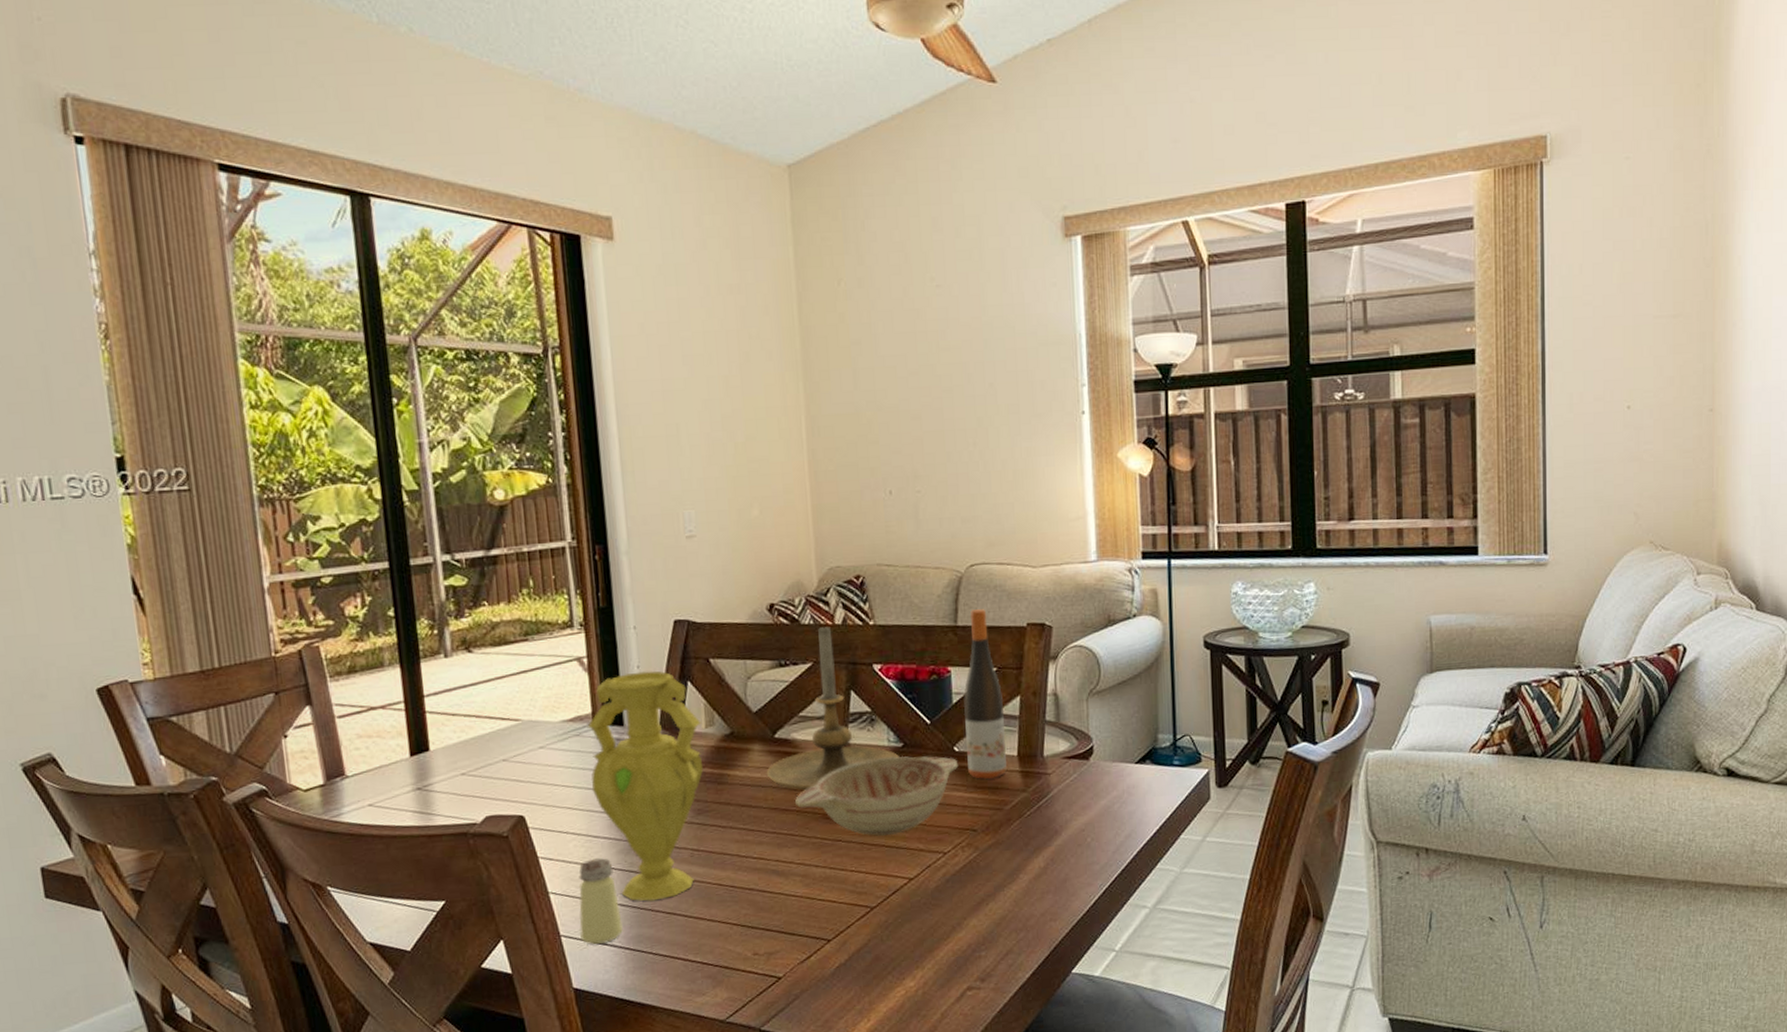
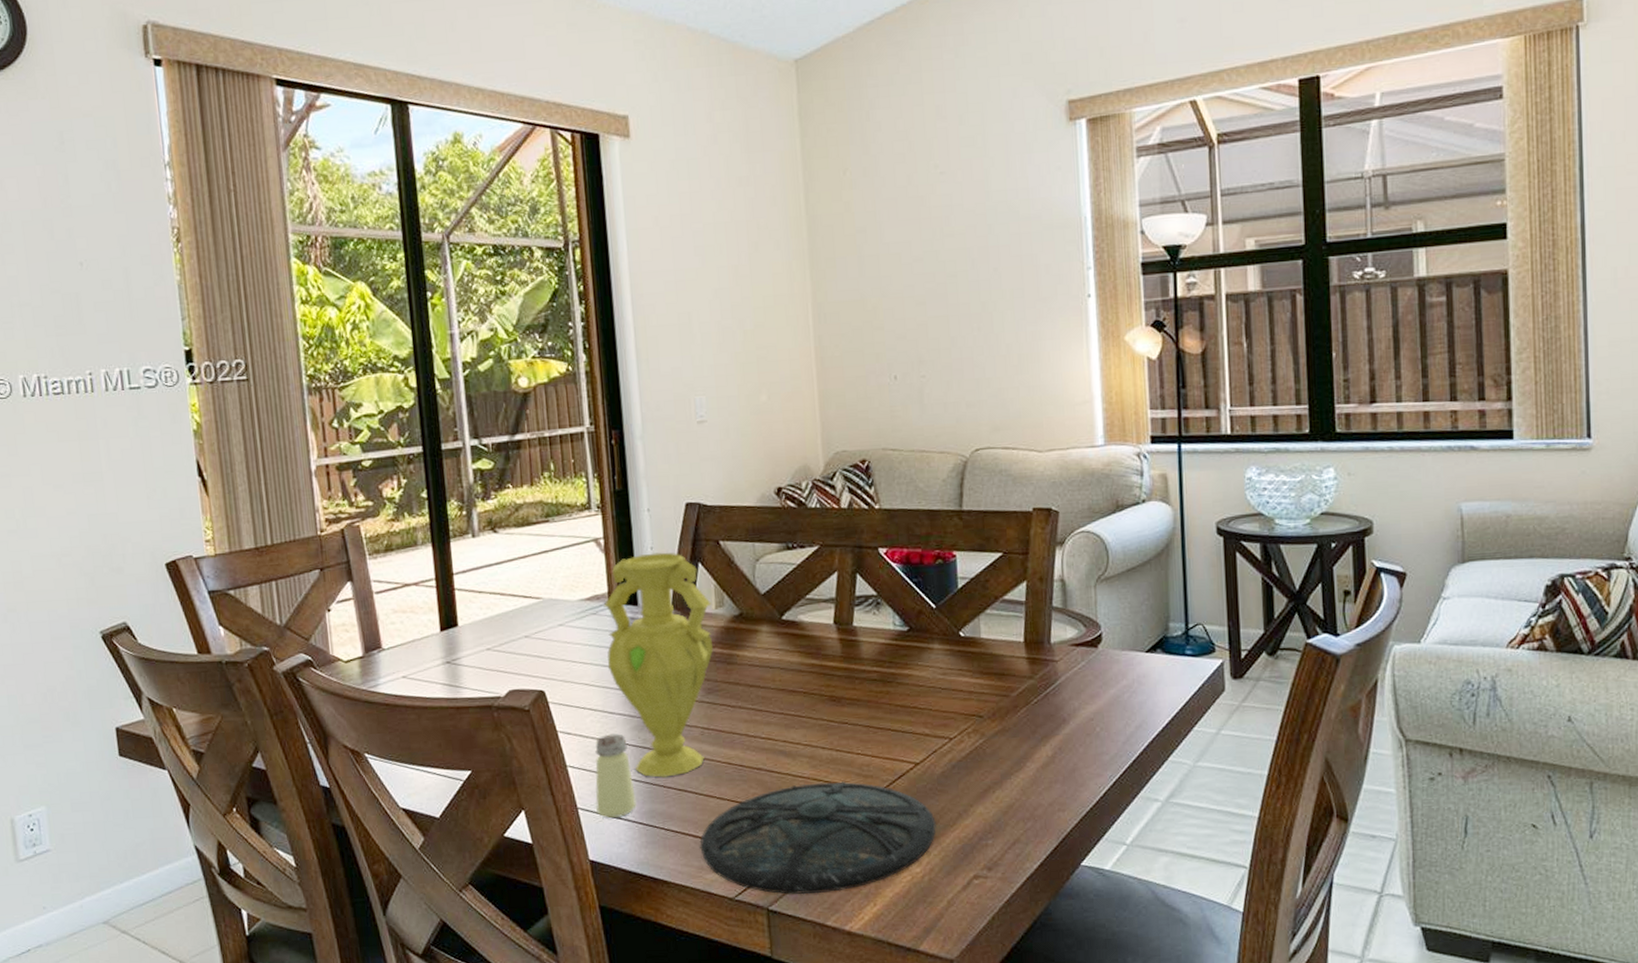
plate: none [689,899,930,1014] -> present [700,781,937,895]
candle holder: present [766,626,899,791] -> none [774,509,905,673]
decorative bowl: present [795,755,959,836] -> none [802,639,964,720]
wine bottle: present [963,609,1007,779] -> none [968,493,1013,665]

